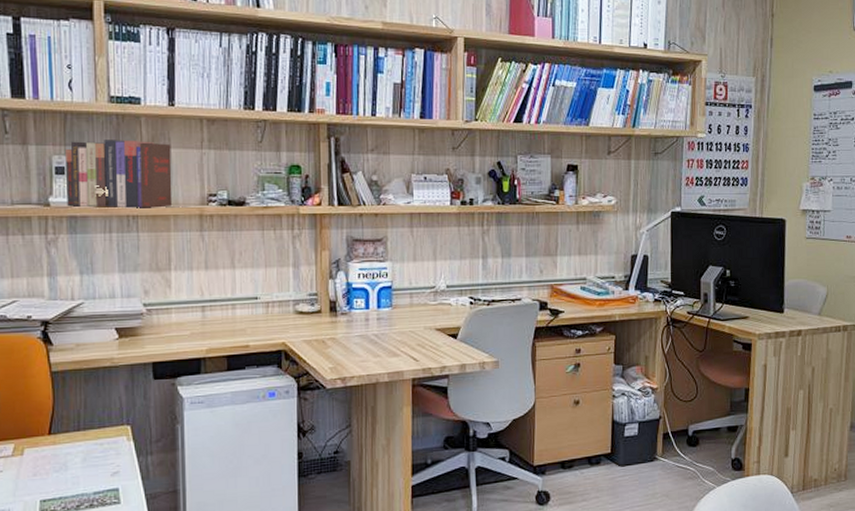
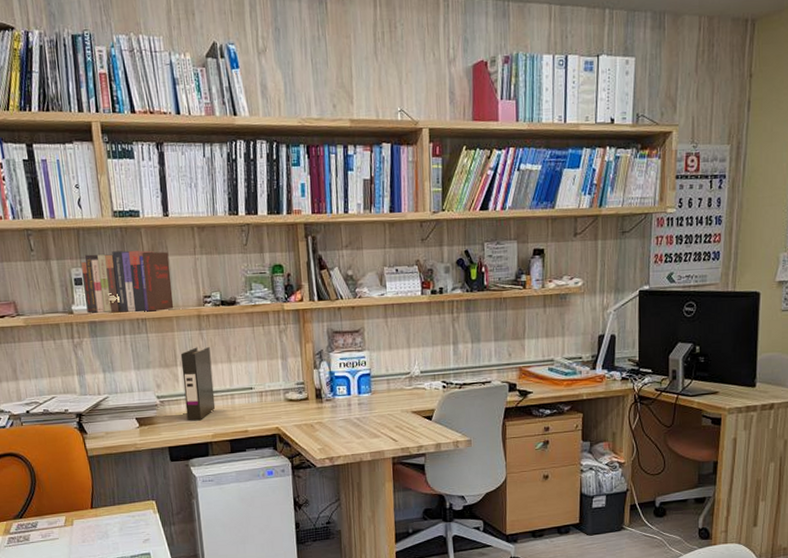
binder: none [176,249,213,333] -> present [180,346,216,421]

